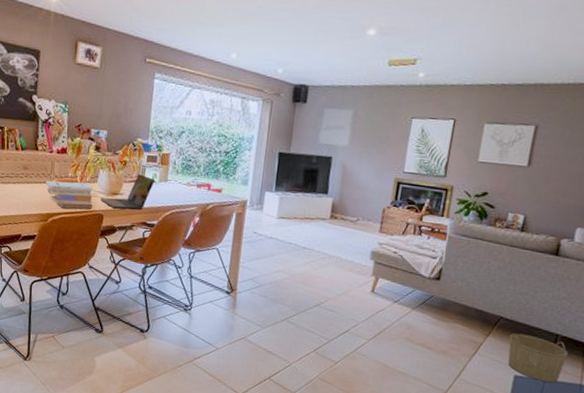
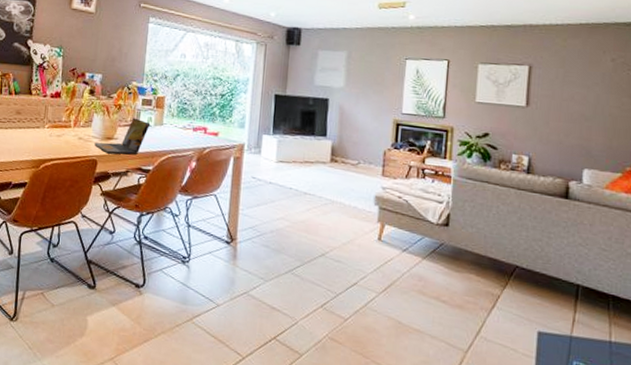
books: present [45,180,93,210] -> none [38,125,87,155]
basket: present [507,333,569,383] -> none [527,284,593,340]

